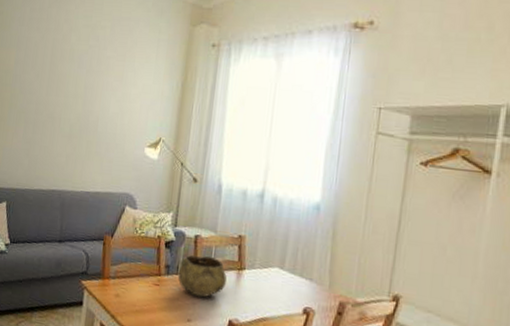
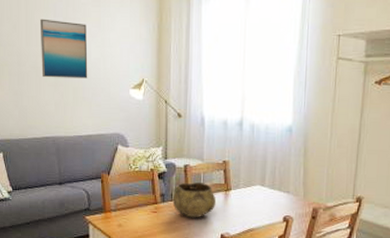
wall art: none [57,69,109,133] -> present [39,19,88,79]

